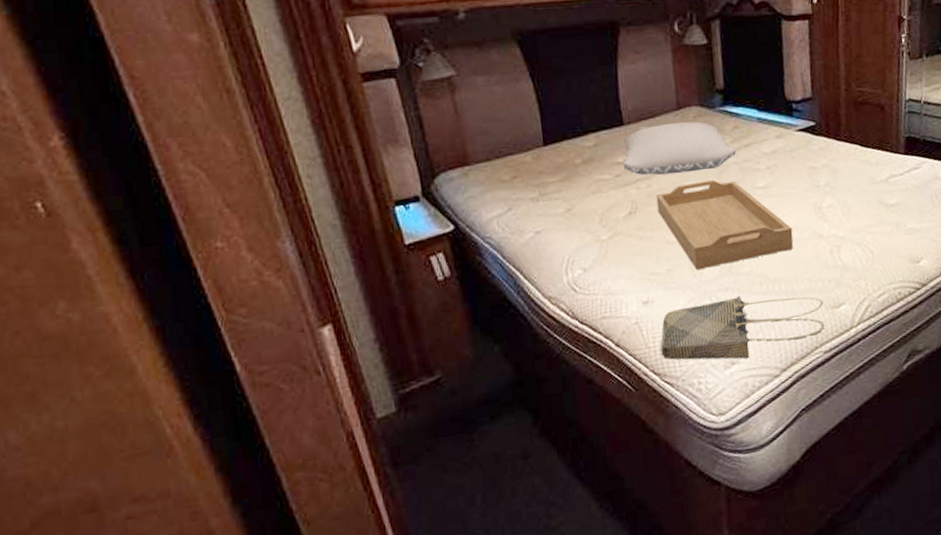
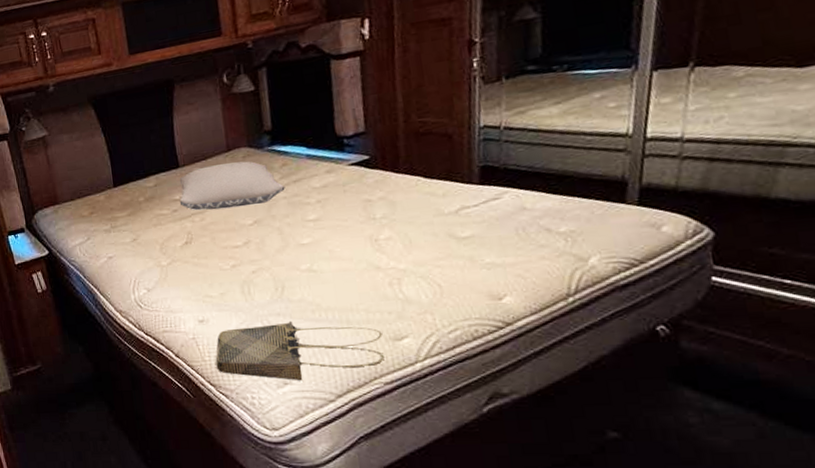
serving tray: present [656,179,793,270] -> none [209,213,347,295]

